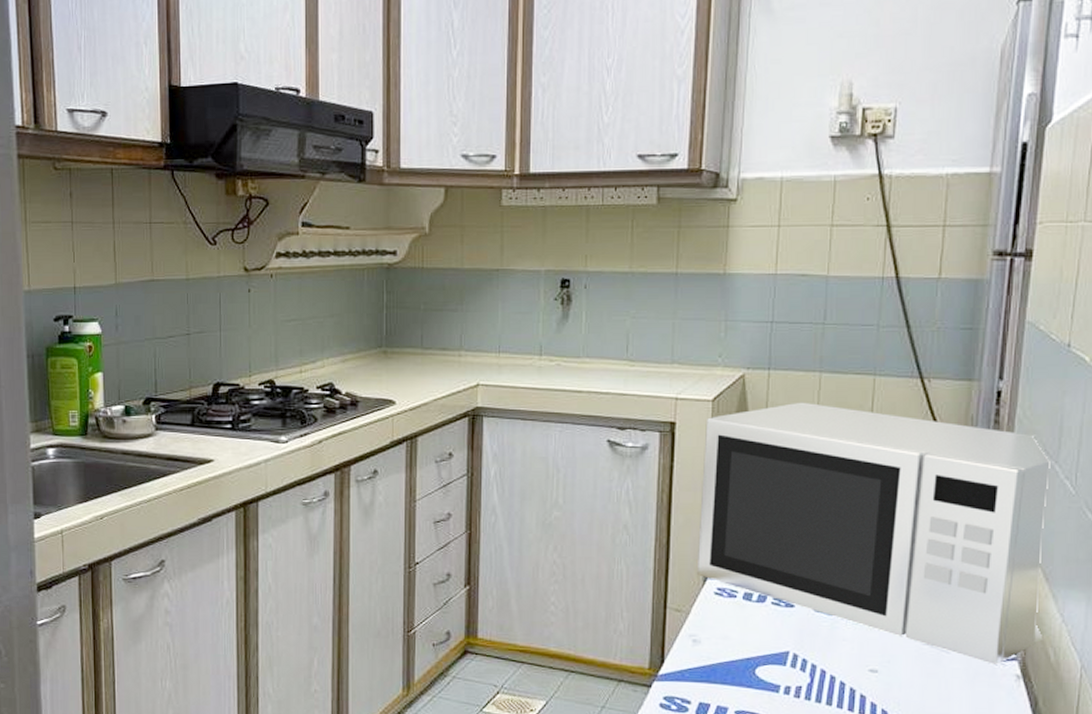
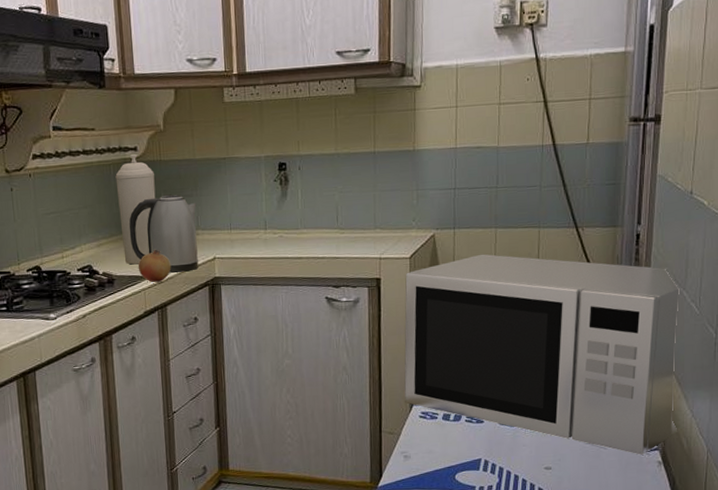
canister: none [369,259,415,386] -> present [115,154,156,265]
kettle: none [380,307,461,398] -> present [129,194,199,273]
fruit: none [387,369,426,409] -> present [138,249,172,283]

